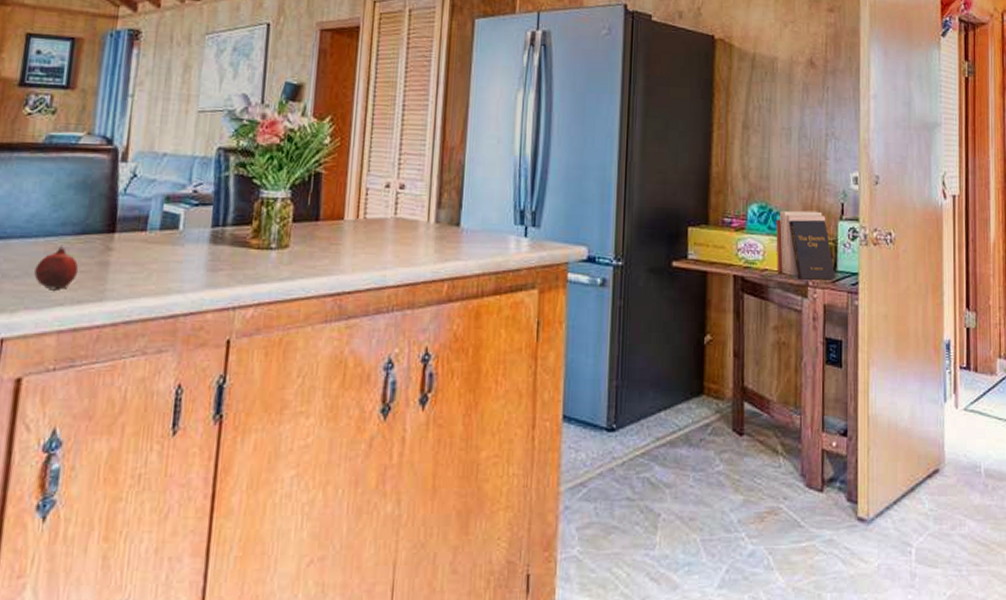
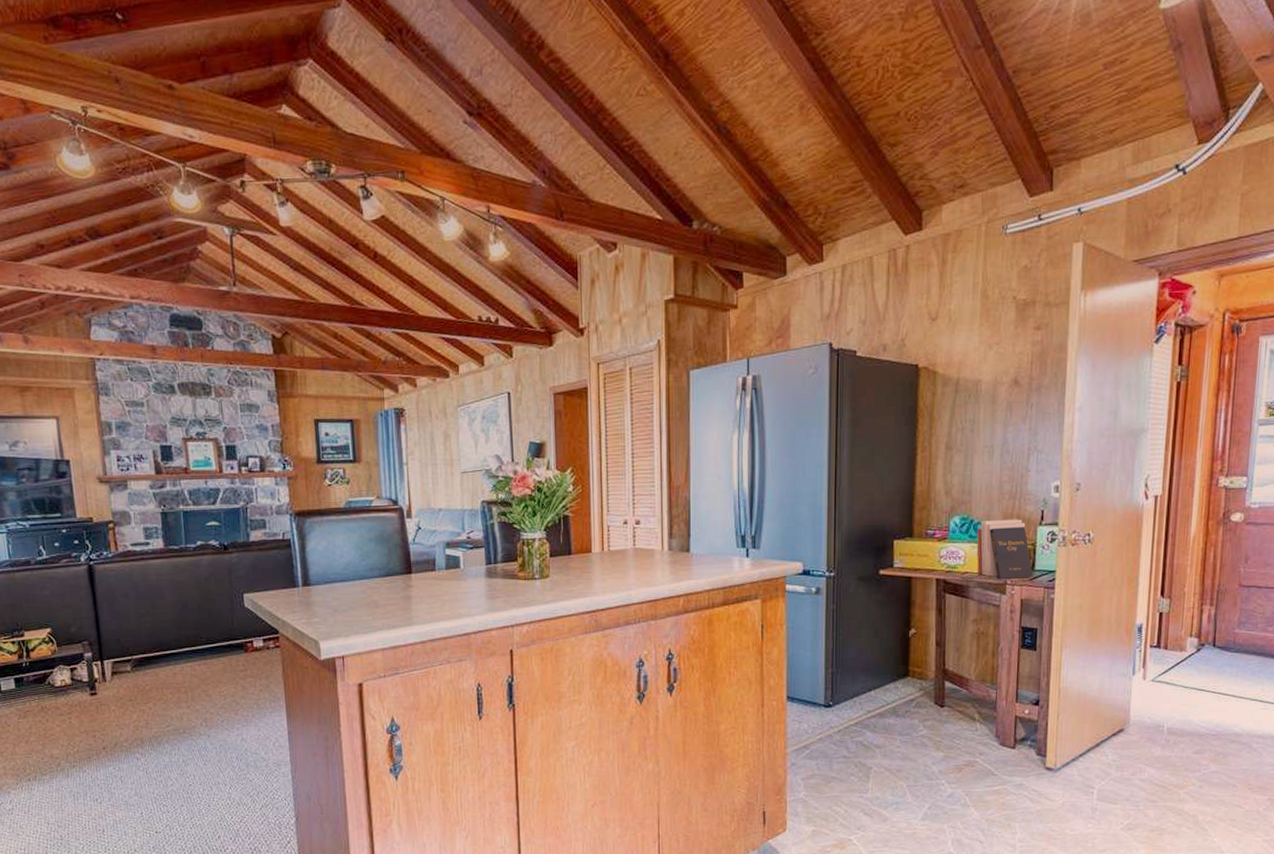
fruit: present [34,245,79,292] -> none [357,585,389,621]

